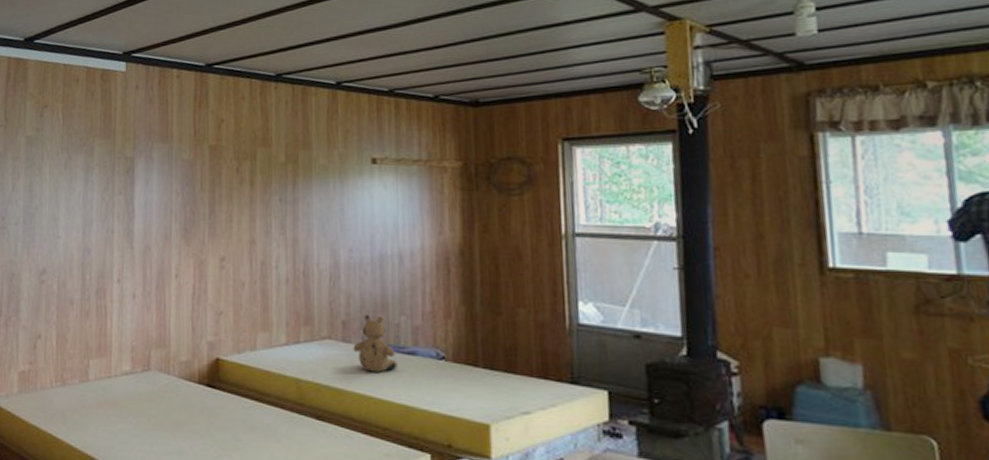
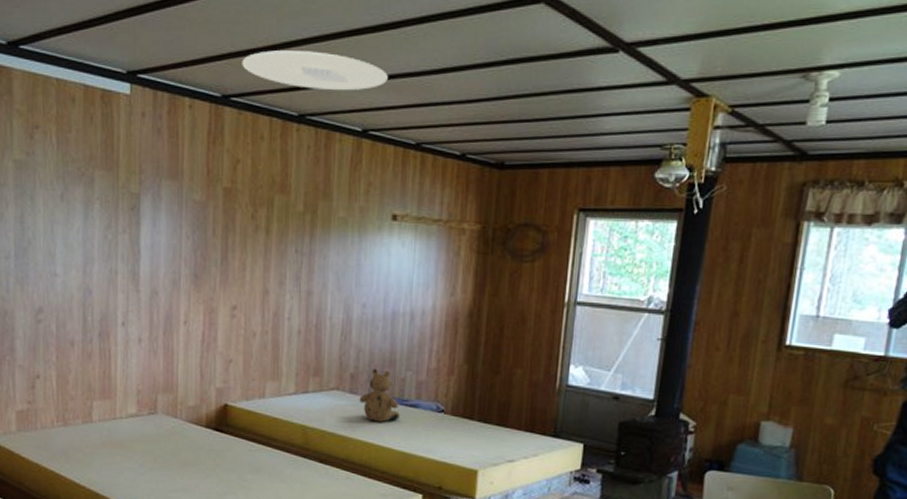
ceiling light: none [223,18,356,51] -> present [242,50,388,91]

